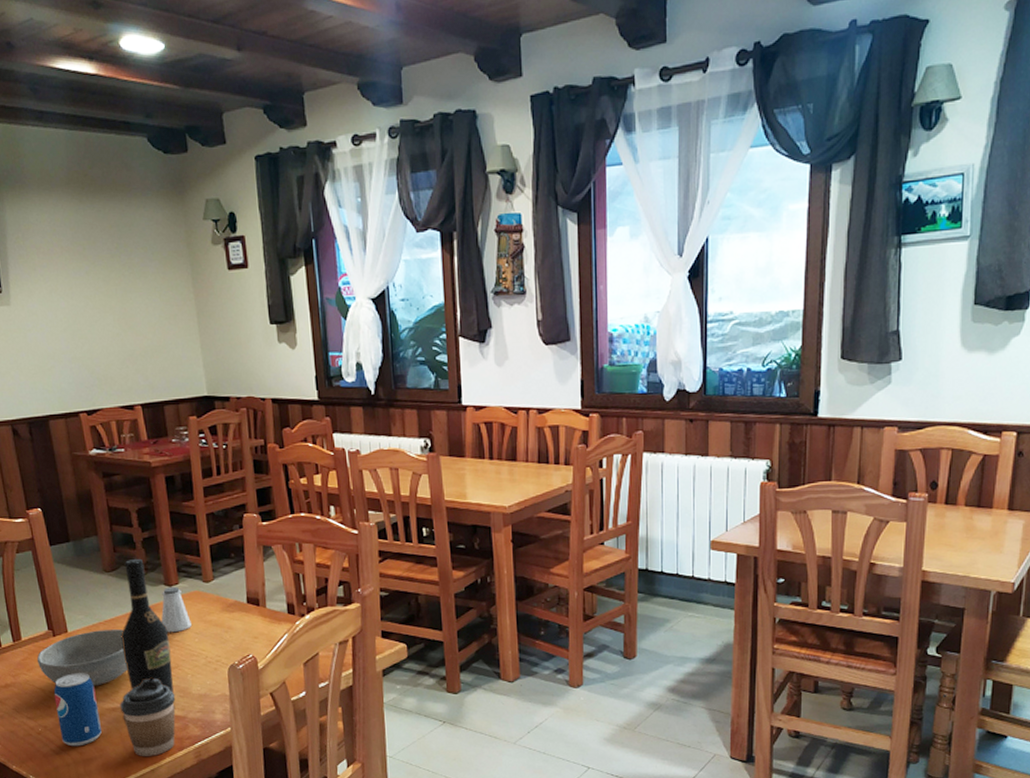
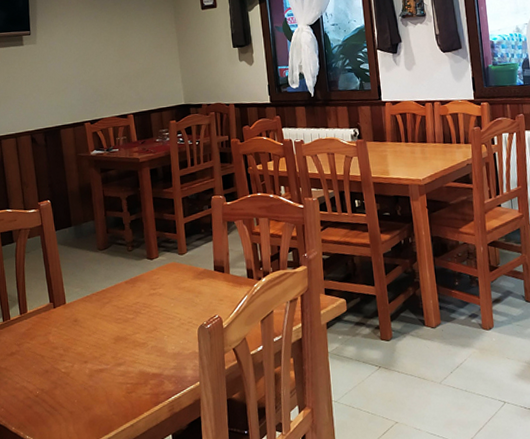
bowl: present [36,629,128,686] -> none [38,299,114,351]
beverage can: present [54,673,102,747] -> none [51,339,90,407]
coffee cup: present [120,678,176,757] -> none [106,340,154,413]
wine bottle: present [121,558,174,693] -> none [110,237,152,353]
saltshaker: present [161,587,192,633] -> none [143,260,168,300]

